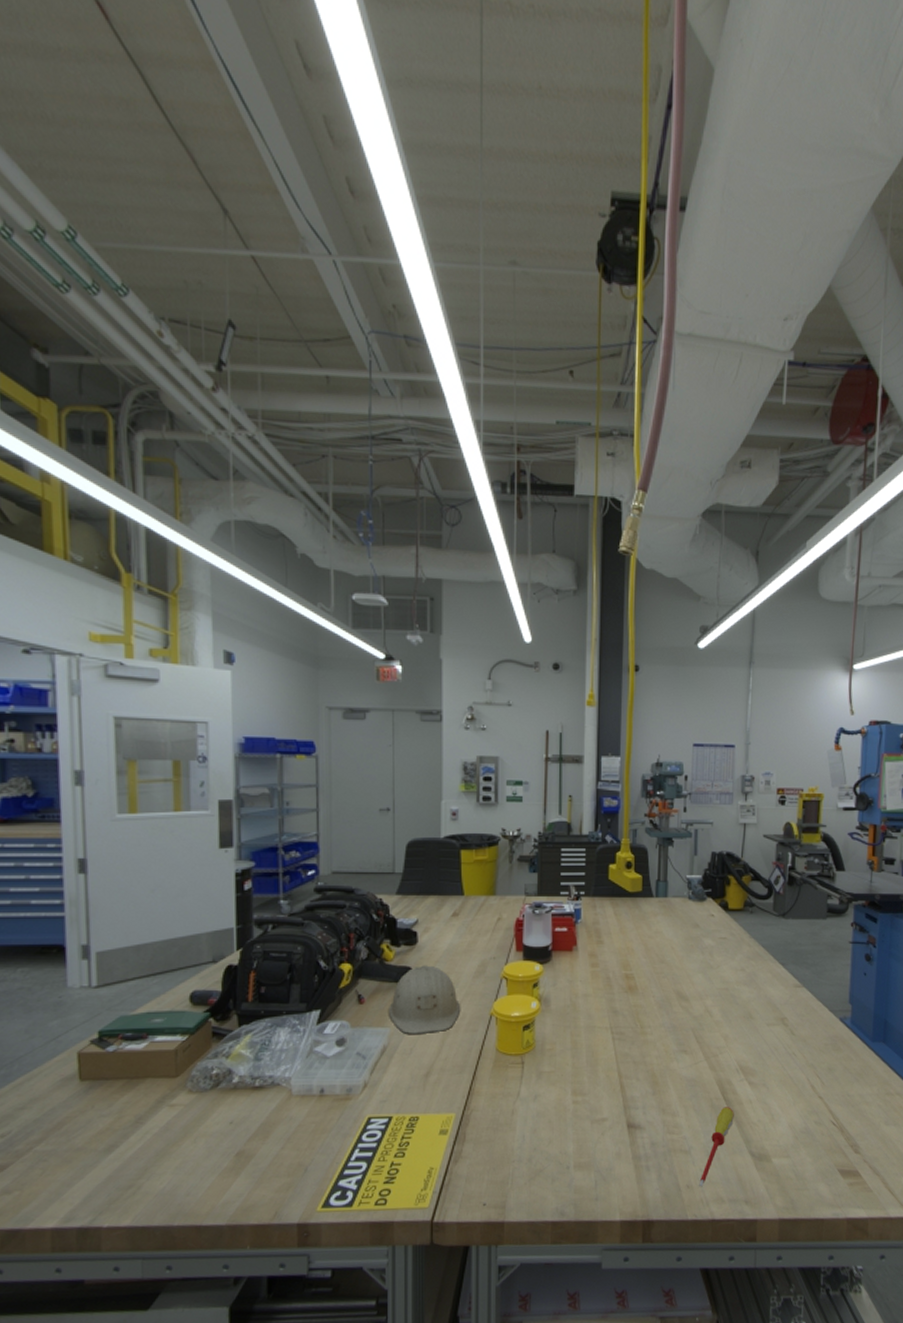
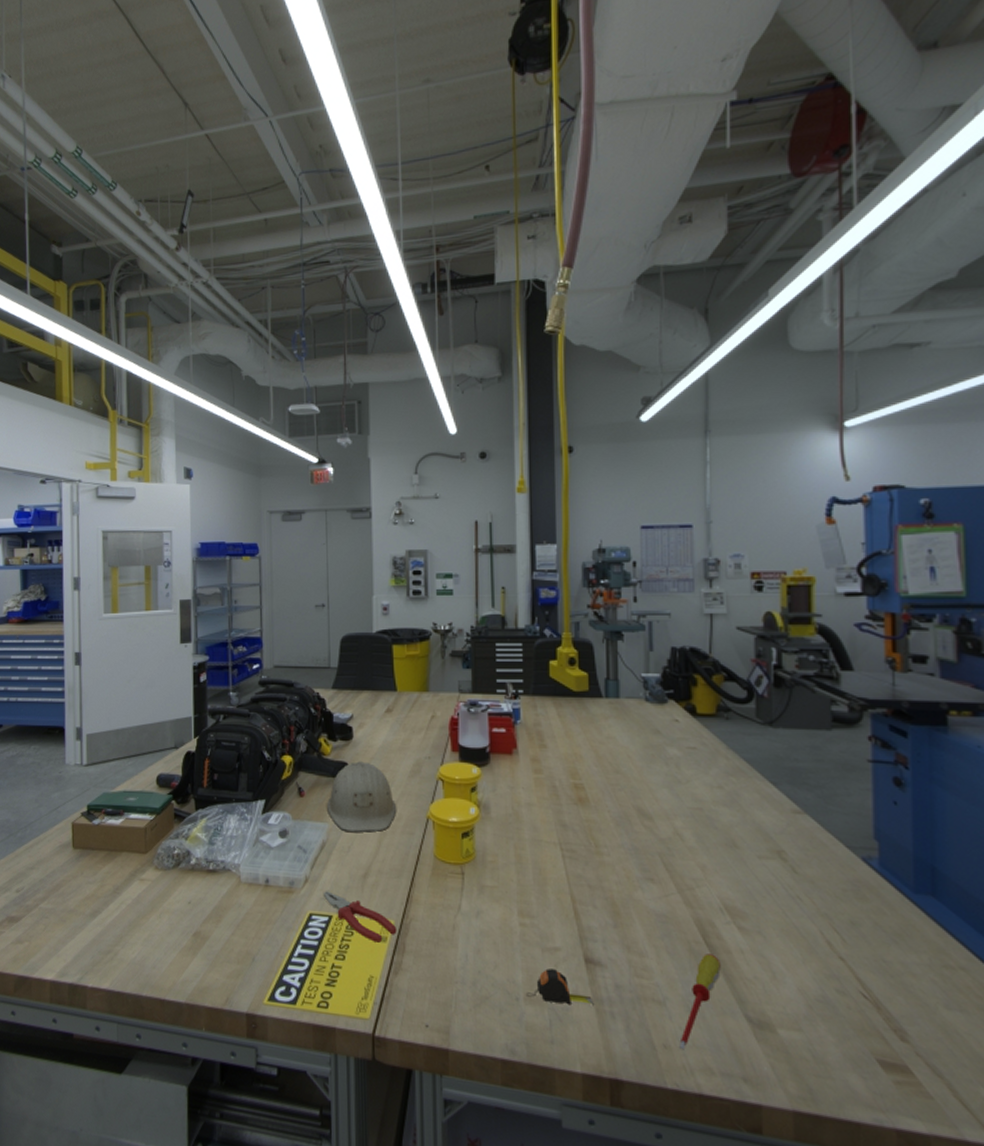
pliers: none [382,1093,458,1136] -> present [322,891,397,943]
tape measure: none [576,1137,633,1166] -> present [527,968,594,1005]

